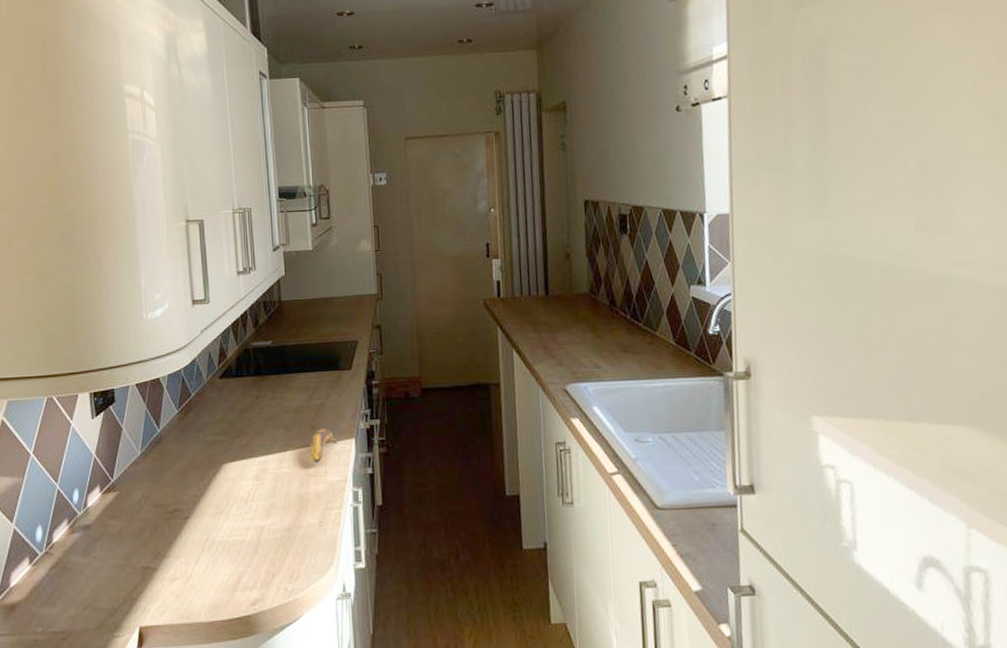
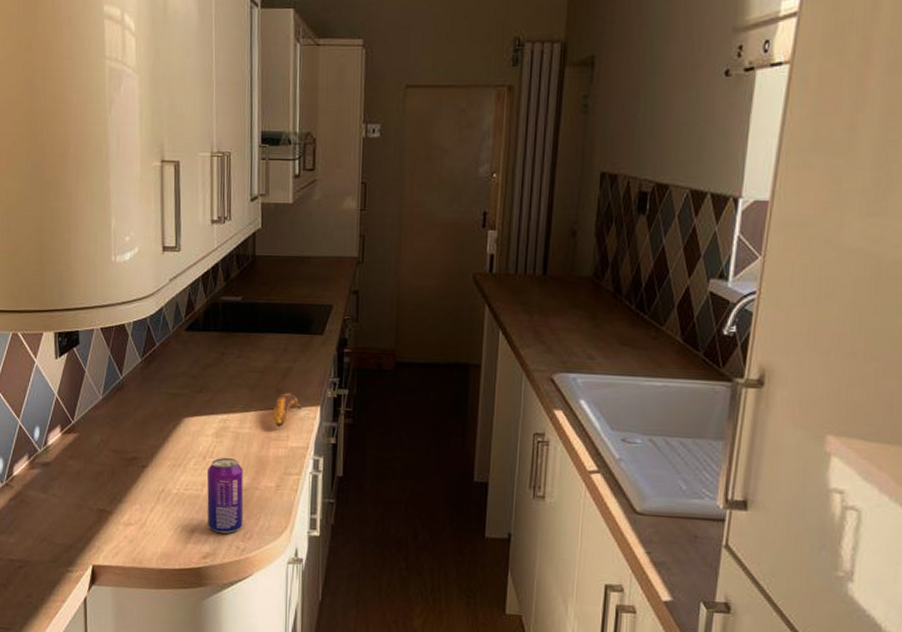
beverage can: none [250,499,289,578] -> present [207,457,244,534]

